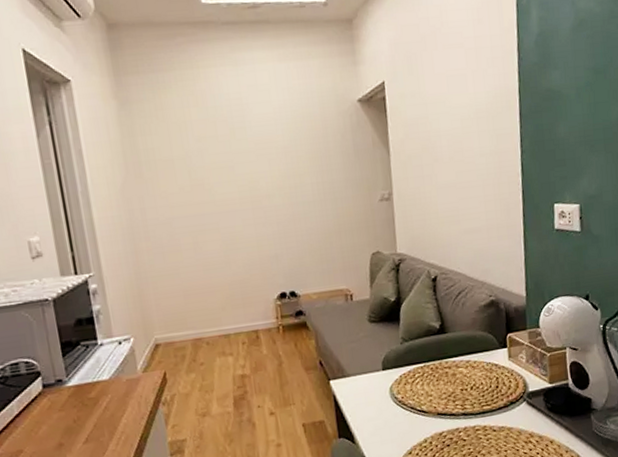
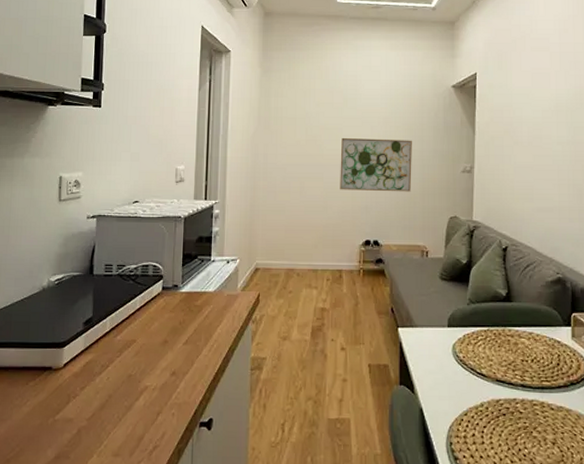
wall art: none [234,170,325,240] -> present [340,137,412,192]

